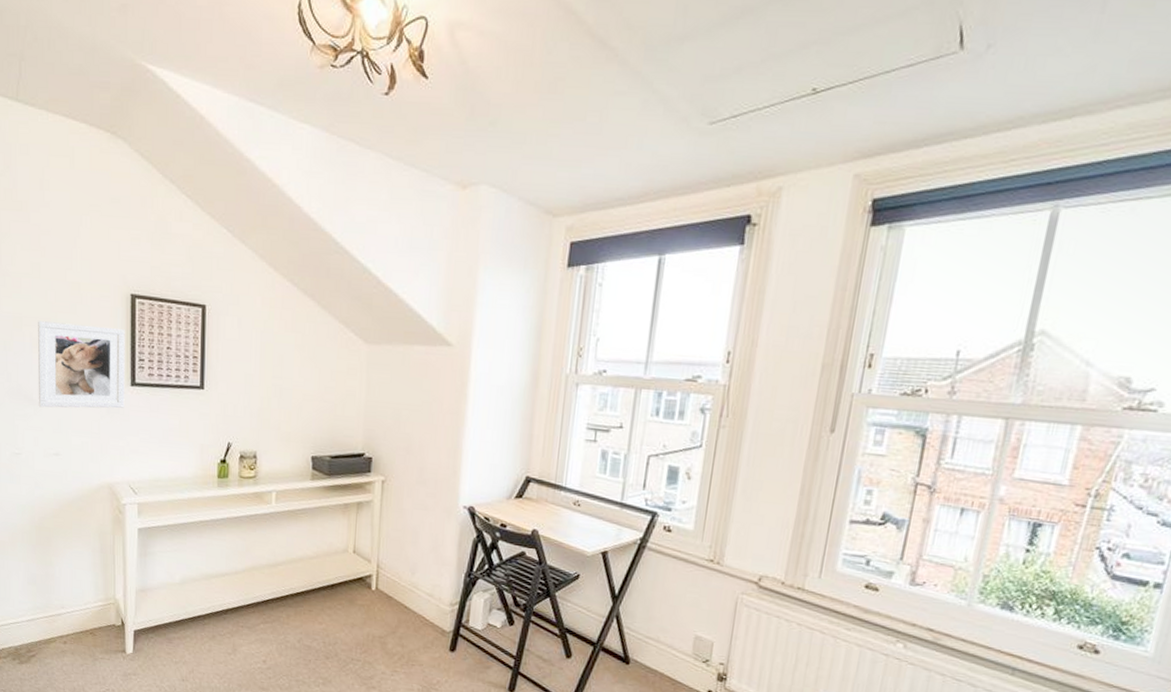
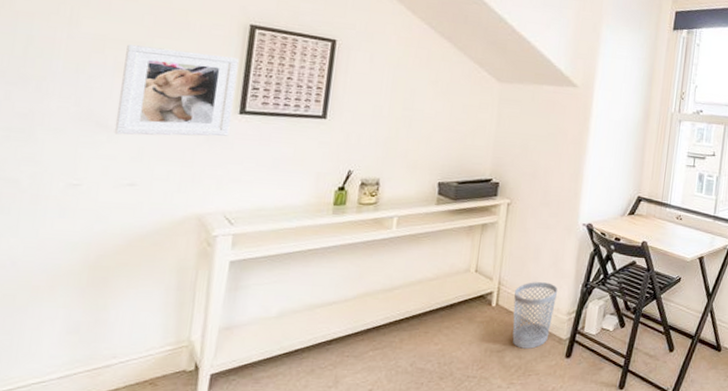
wastebasket: none [393,567,439,638] -> present [512,282,558,349]

